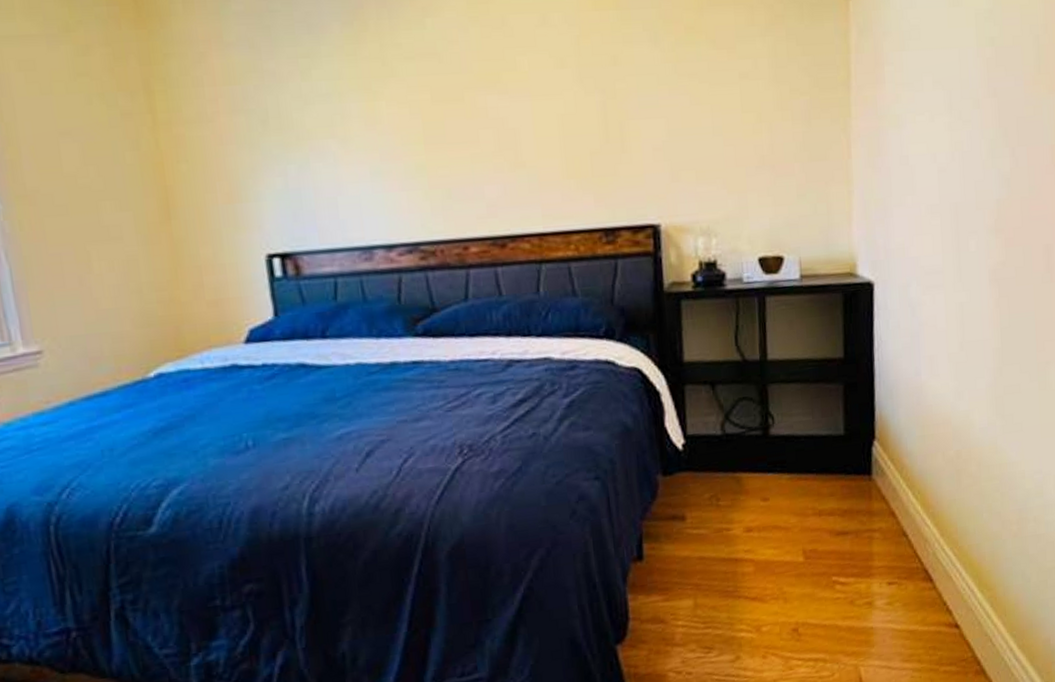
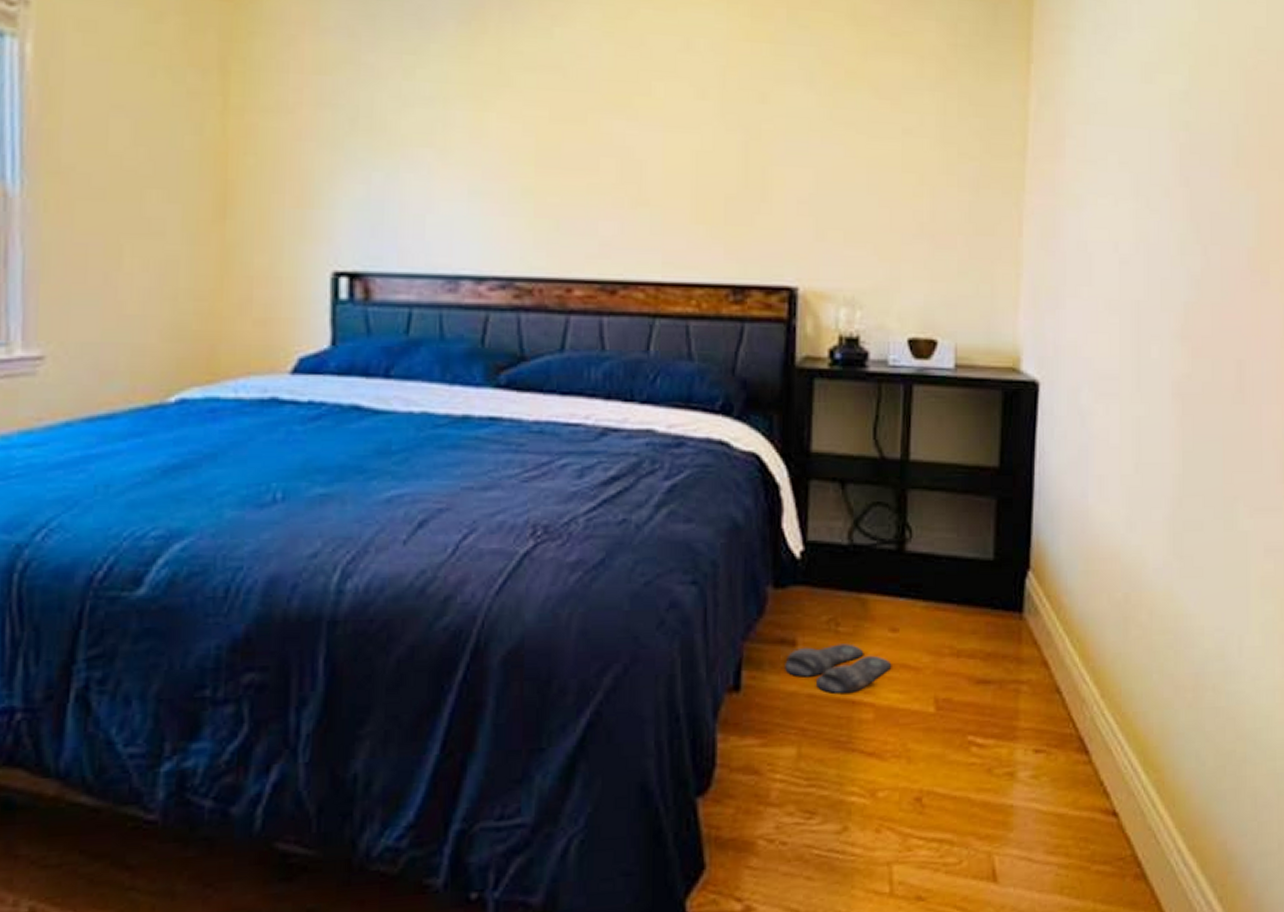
slippers: none [677,514,766,555] -> present [785,643,892,695]

